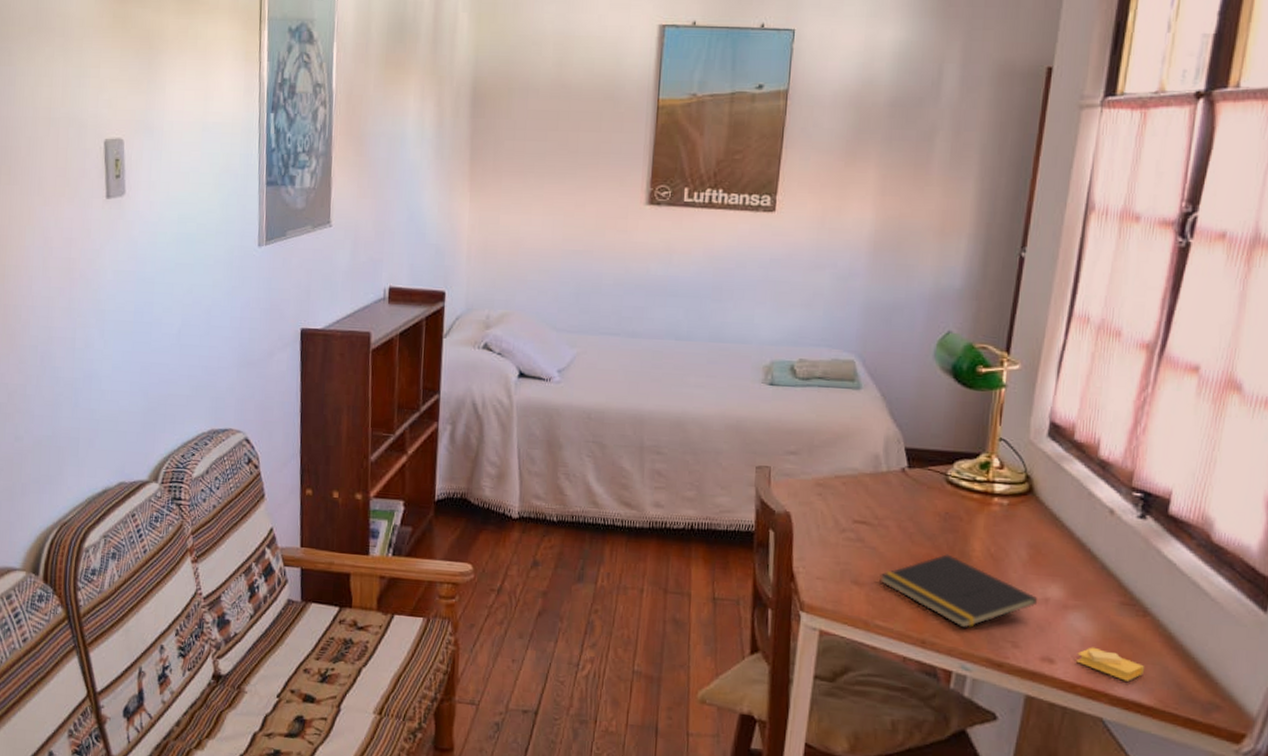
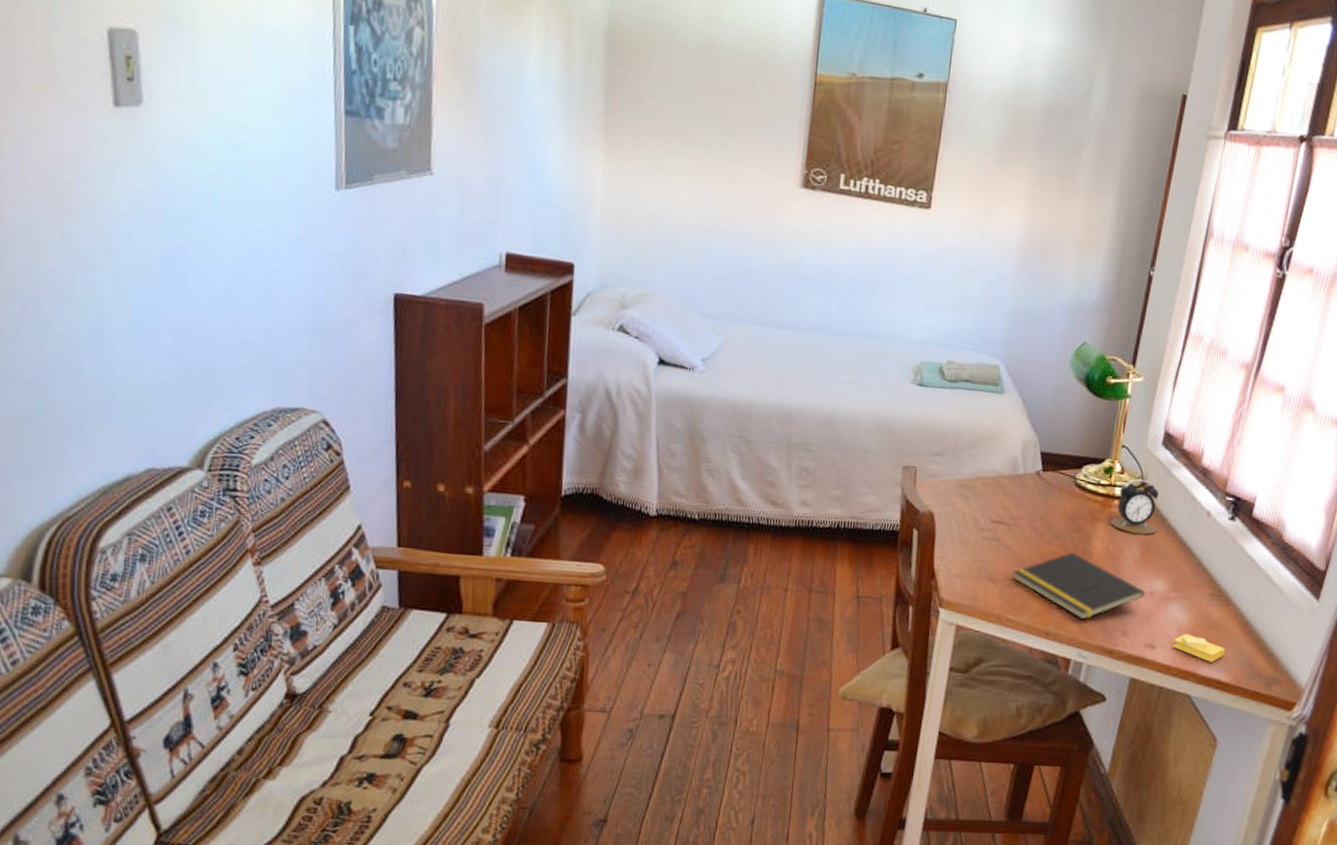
alarm clock: none [991,474,1048,536] -> present [1111,479,1159,535]

